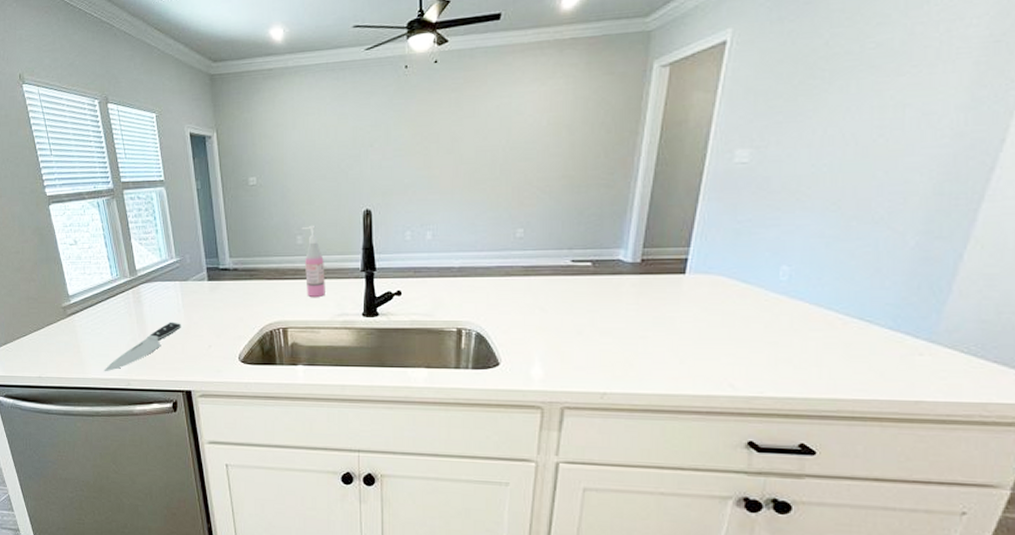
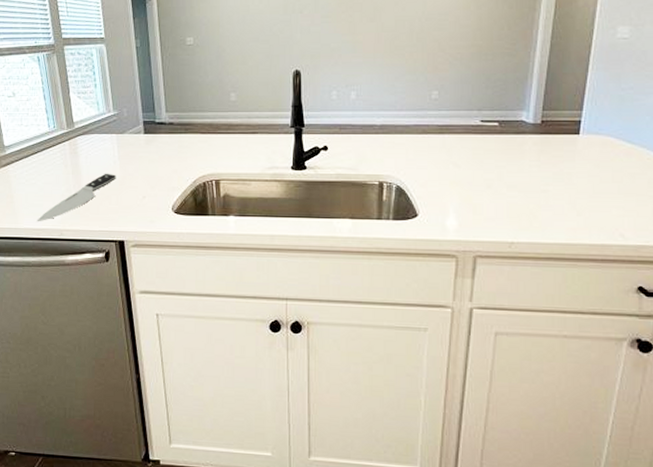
soap dispenser: present [301,225,325,297] -> none [235,83,257,151]

